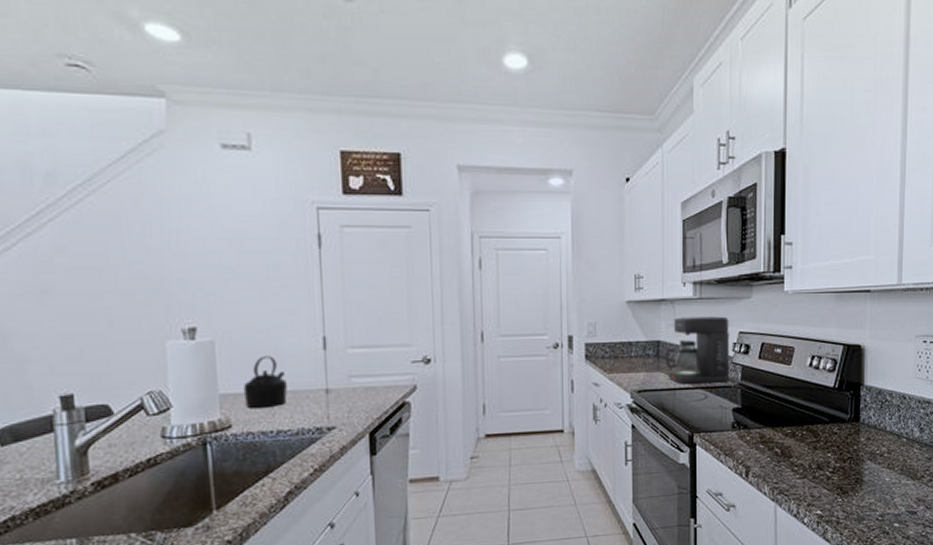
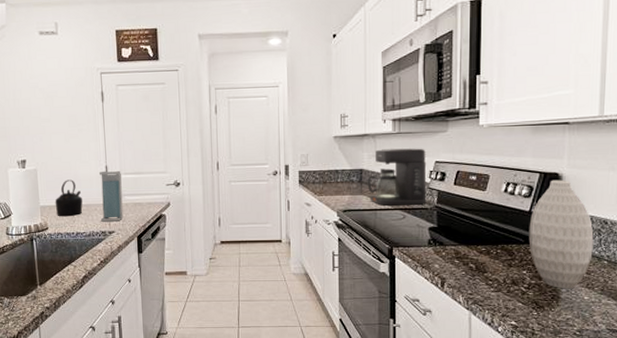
soap dispenser: none [312,342,349,414] -> present [98,170,124,222]
vase: none [833,352,894,471] -> present [528,180,594,289]

